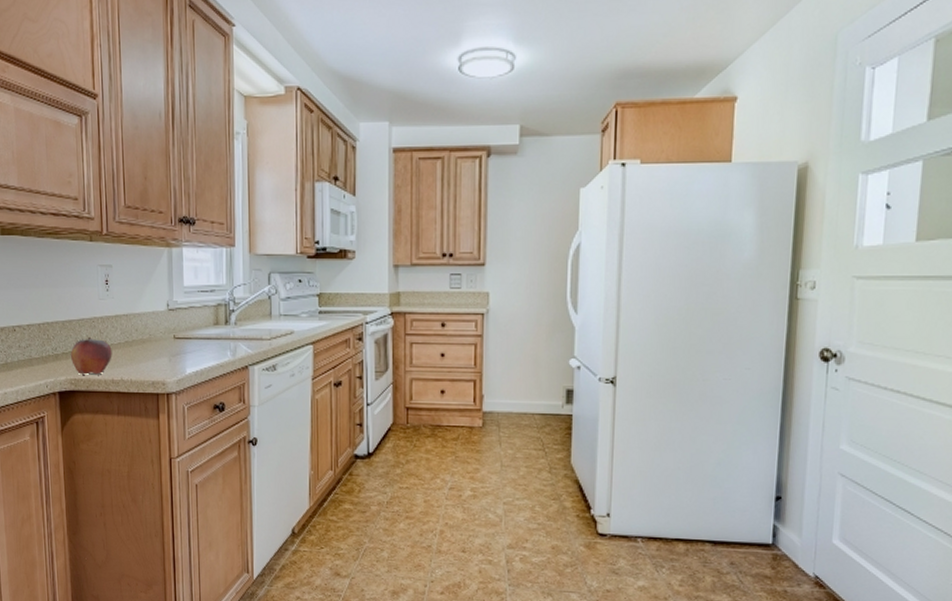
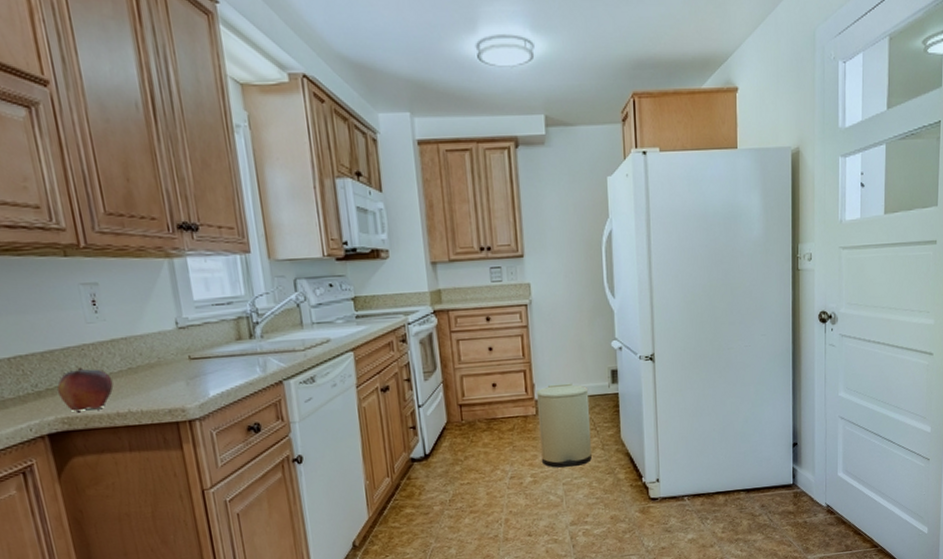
pedal bin: none [483,397,540,486] -> present [537,383,592,468]

